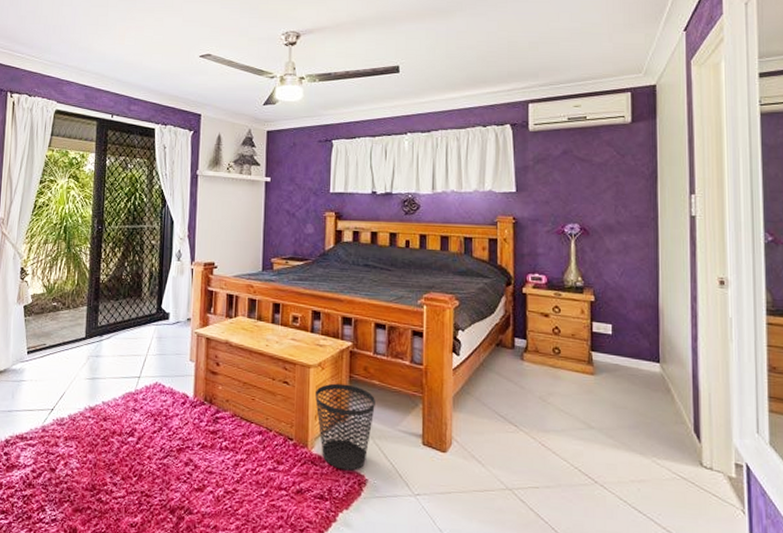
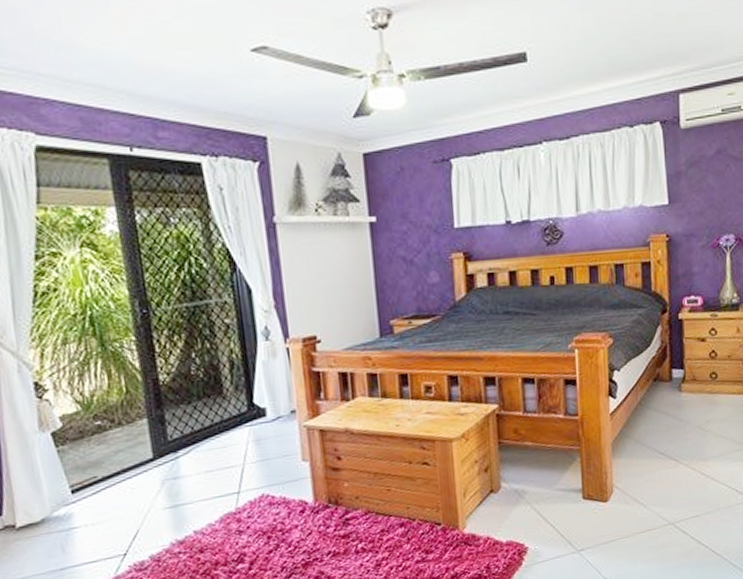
wastebasket: present [315,383,375,471] -> none [461,451,530,544]

